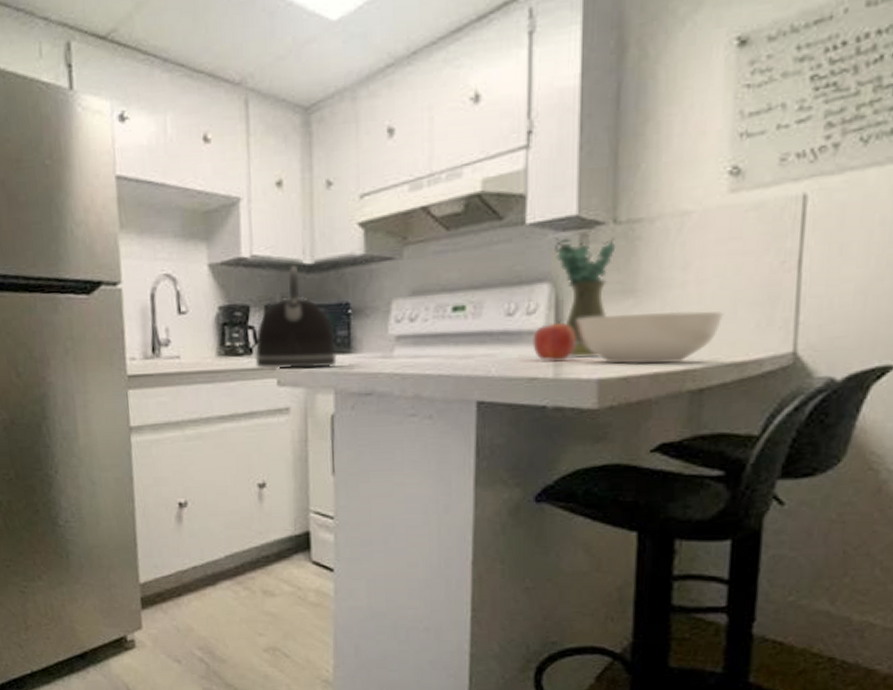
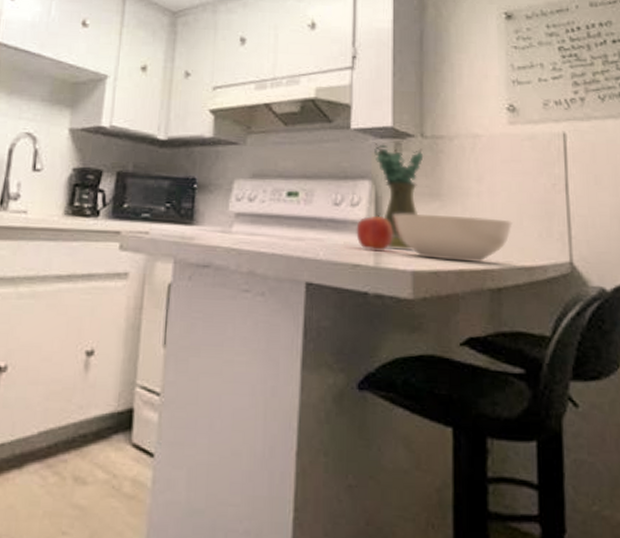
kettle: present [255,266,337,369] -> none [101,140,179,236]

